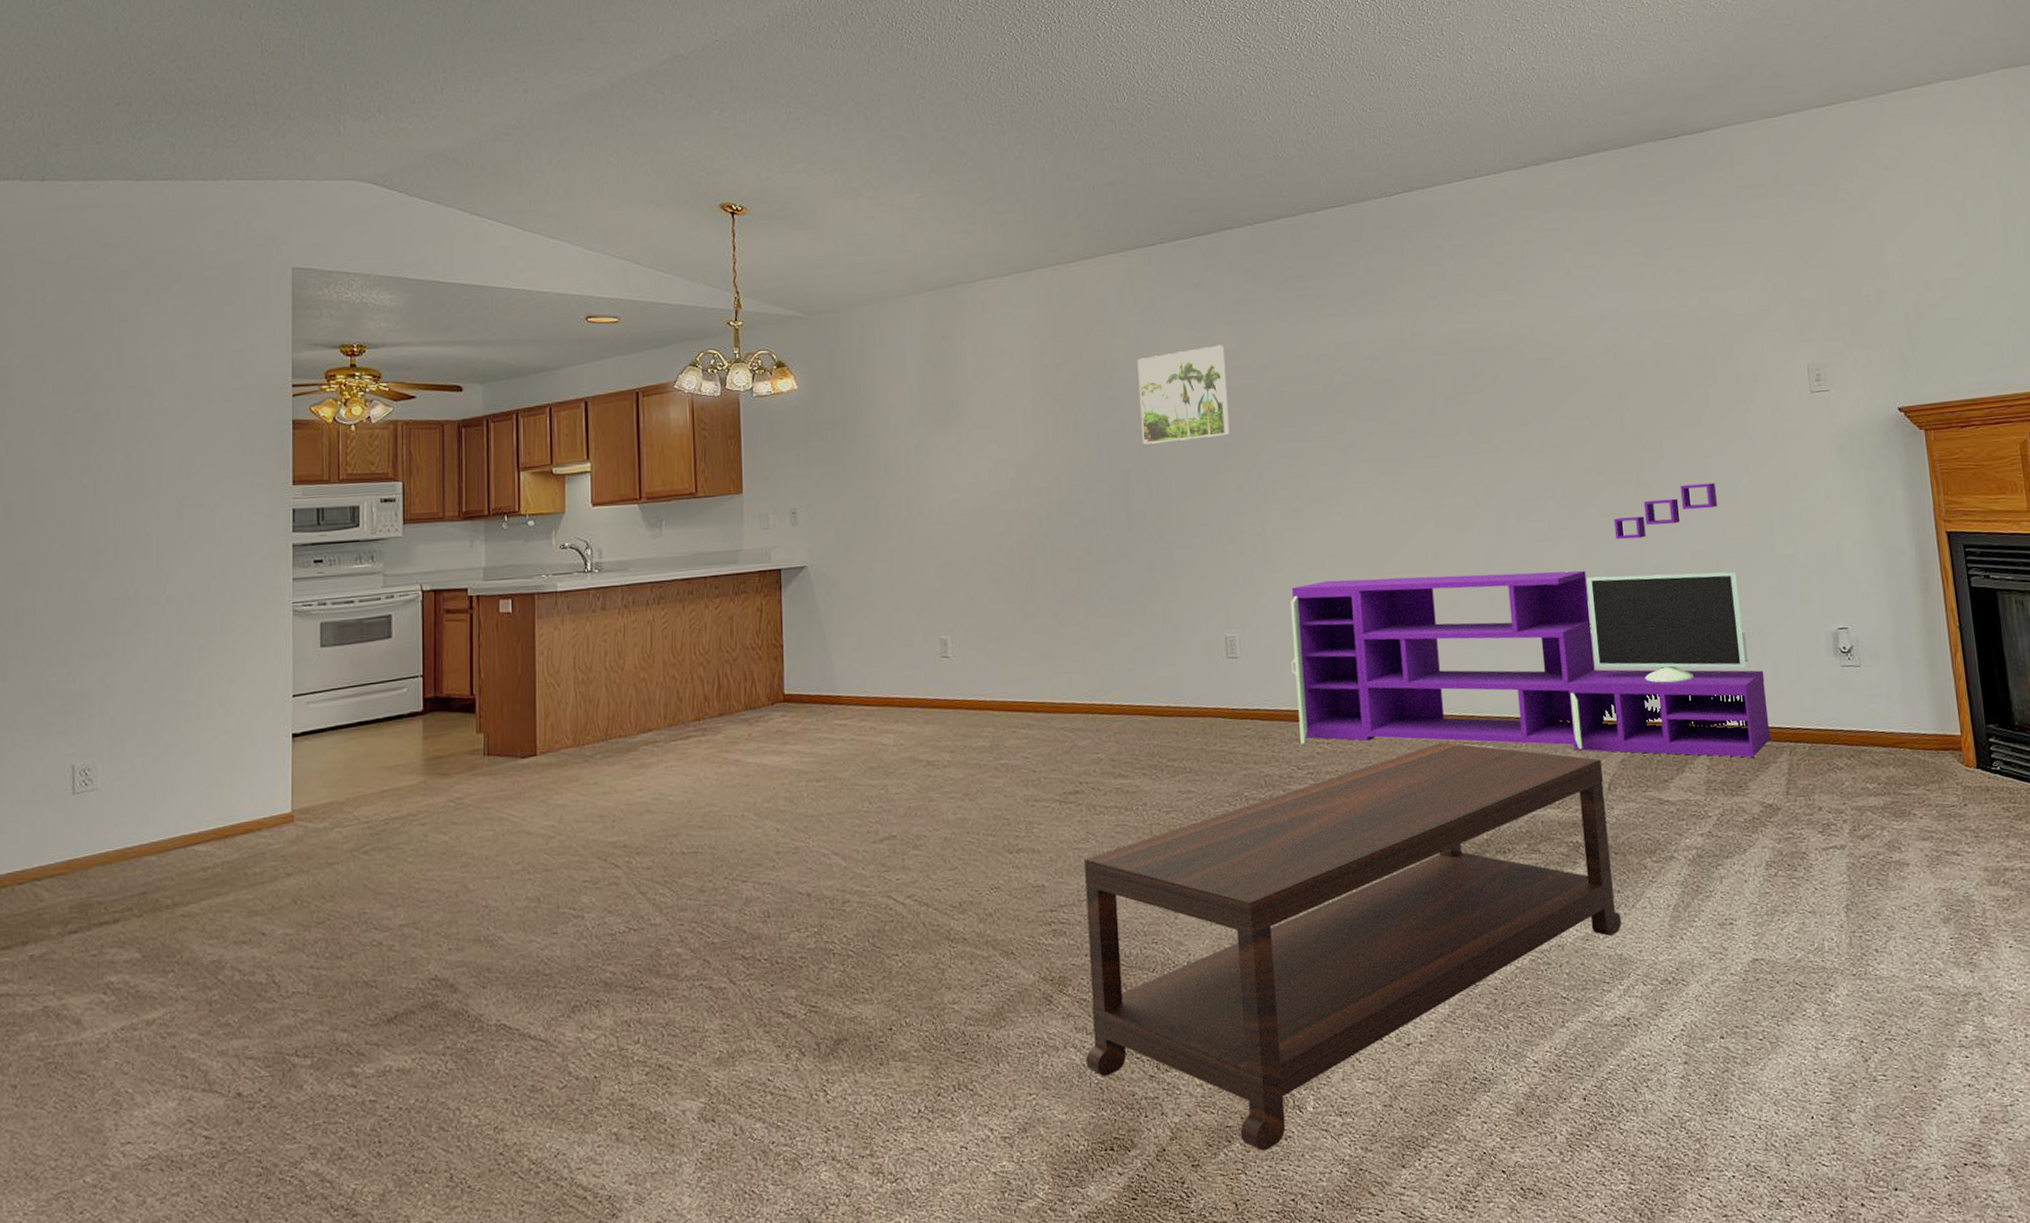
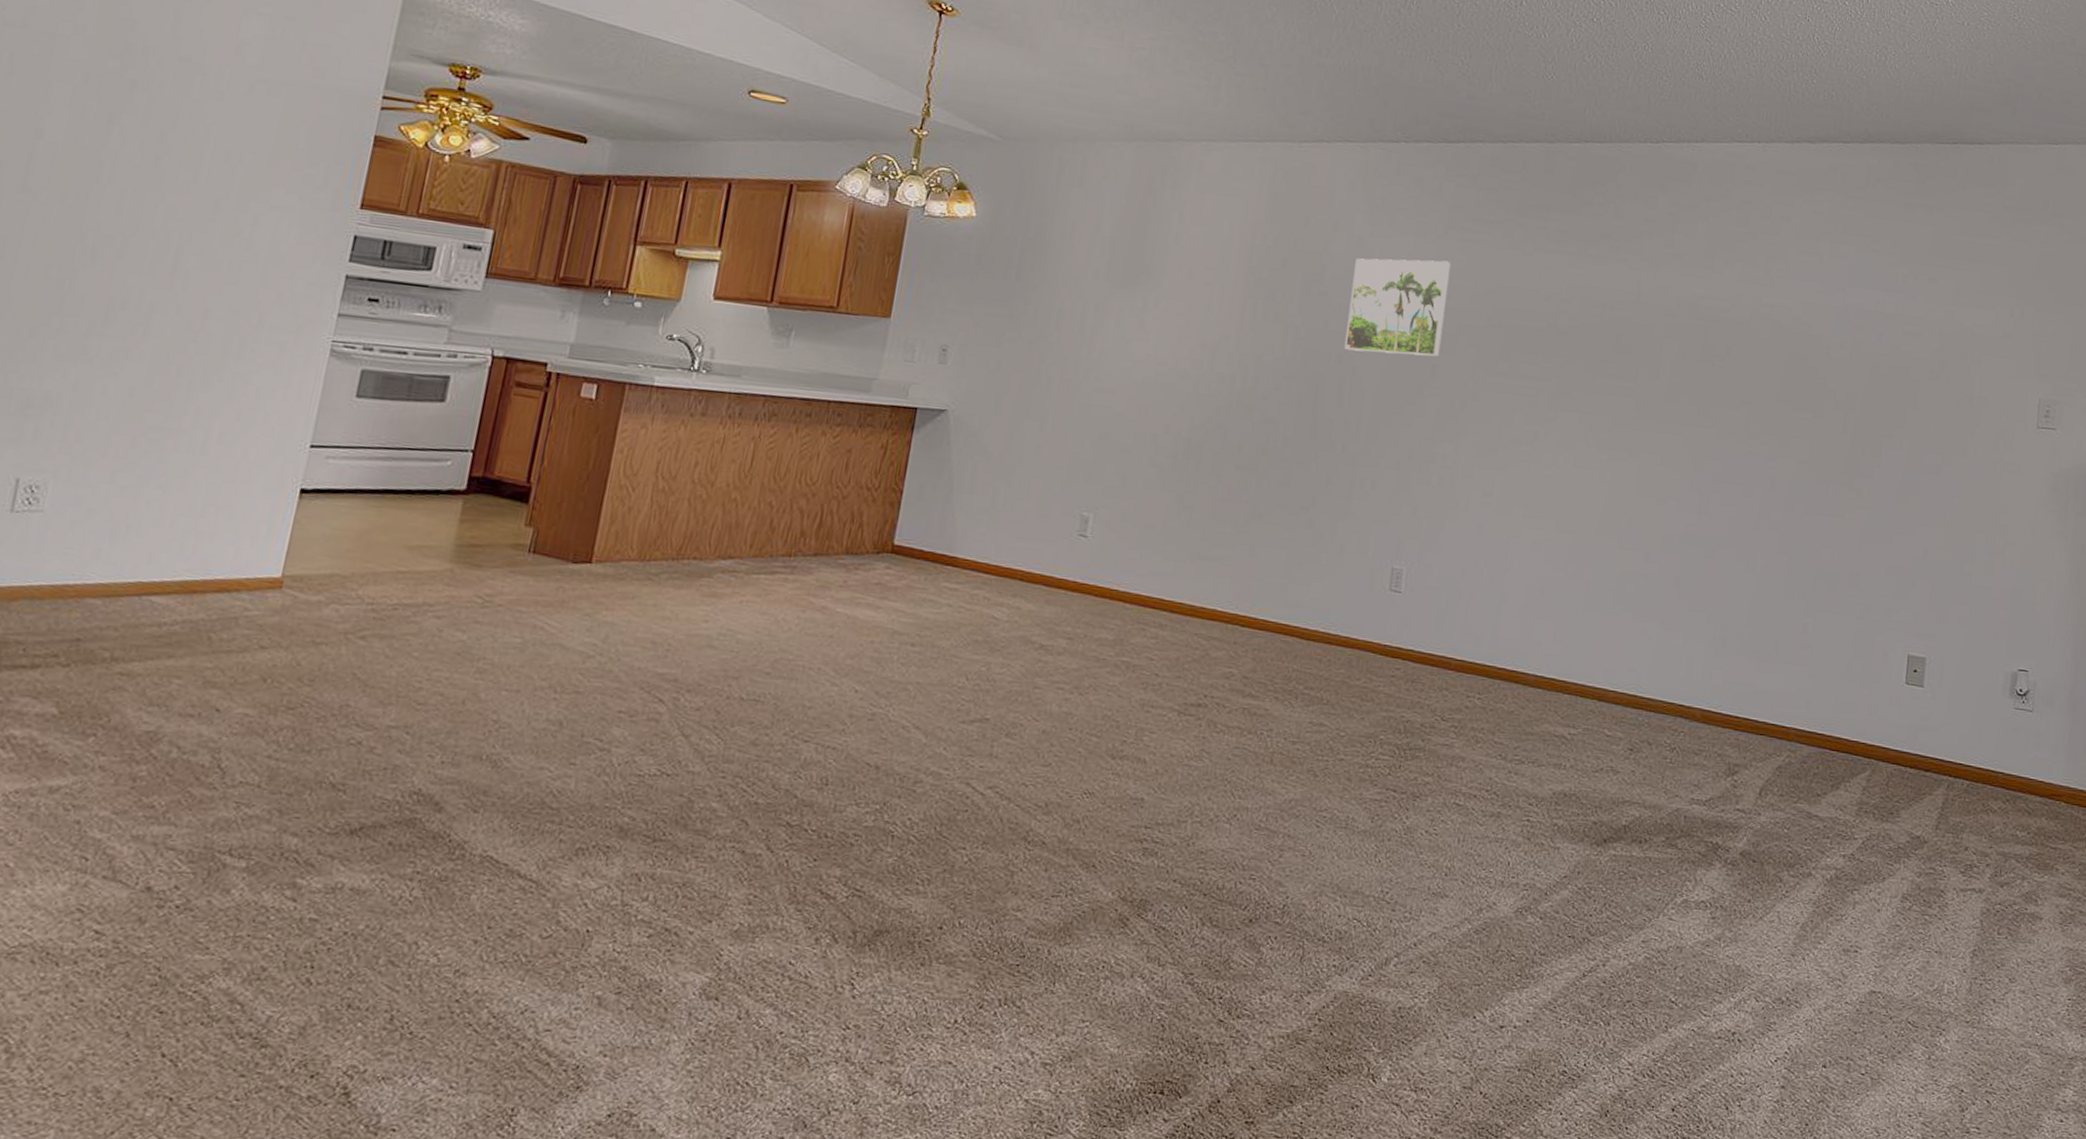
coffee table: present [1084,742,1622,1151] -> none [1151,717,1757,1118]
media console: present [1291,482,1771,758] -> none [1450,497,1937,785]

